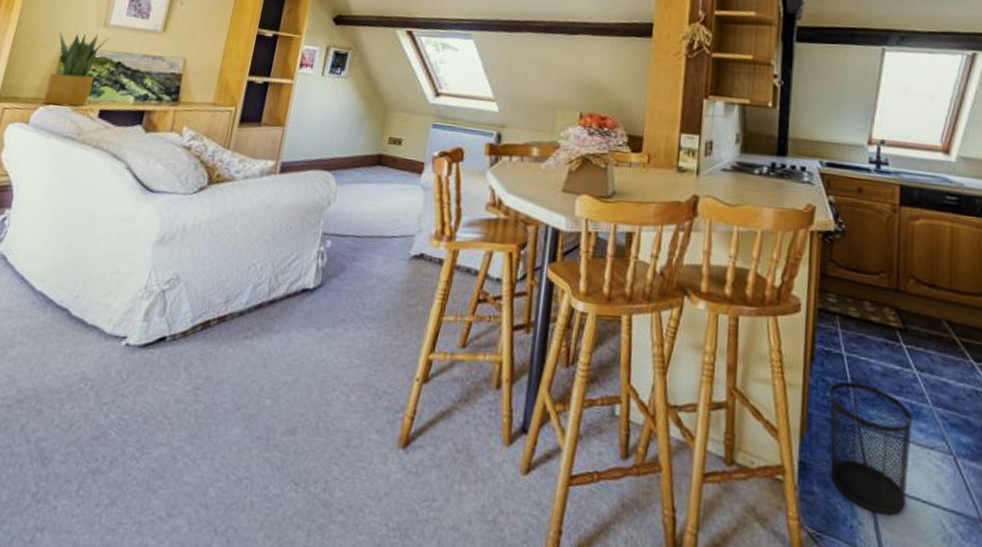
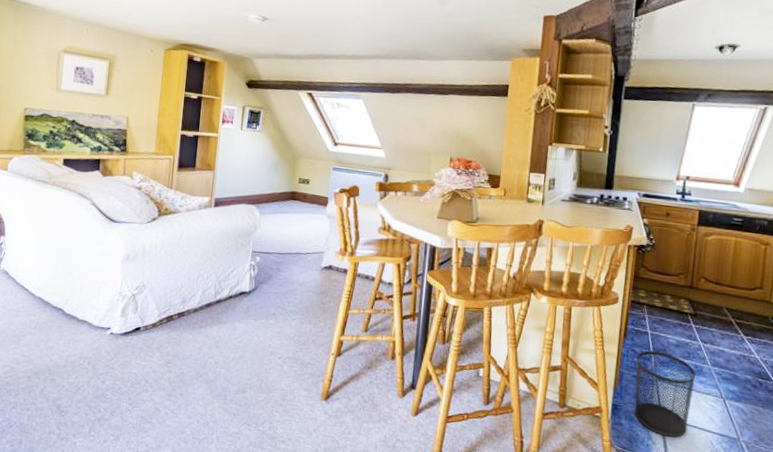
planter: present [43,32,109,107] -> none [16,96,62,157]

